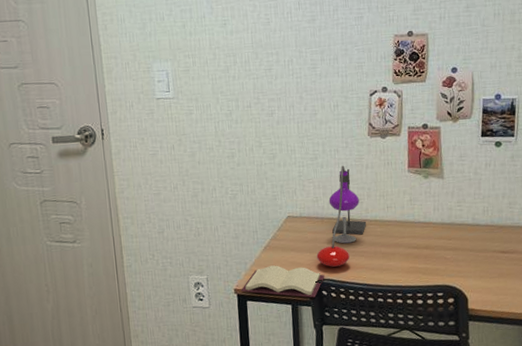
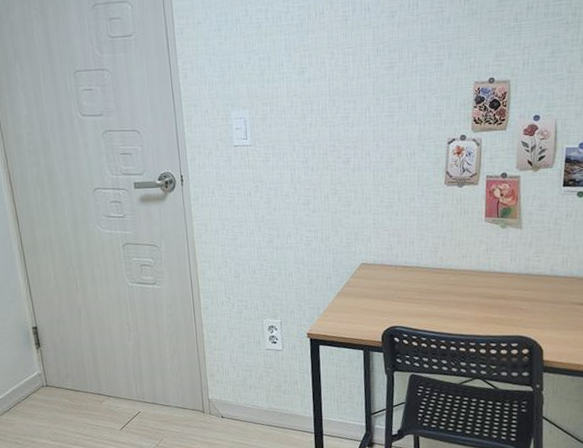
desk lamp: present [241,165,367,298] -> none [314,214,441,344]

